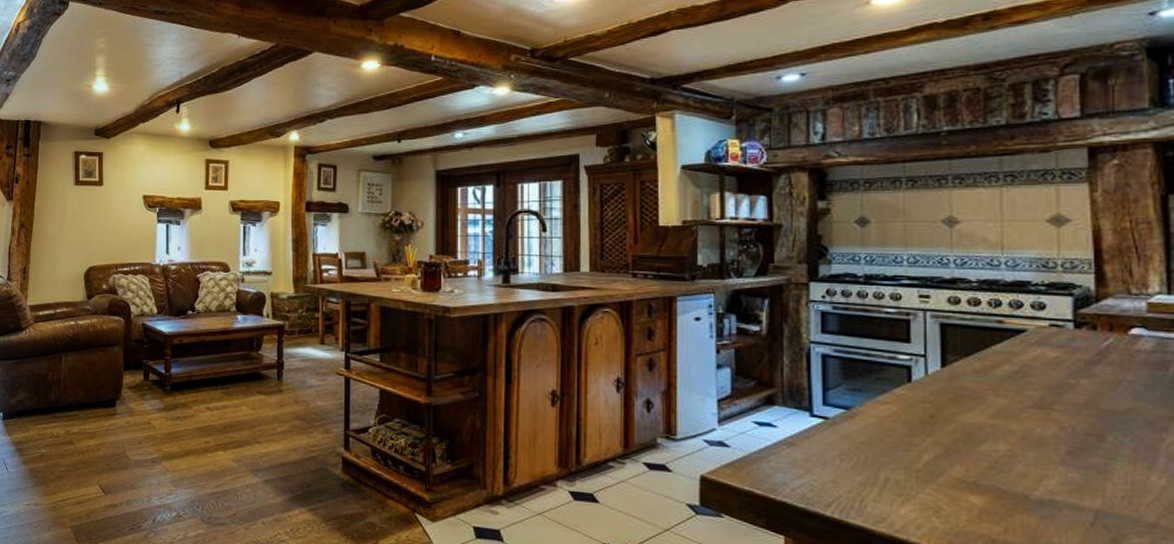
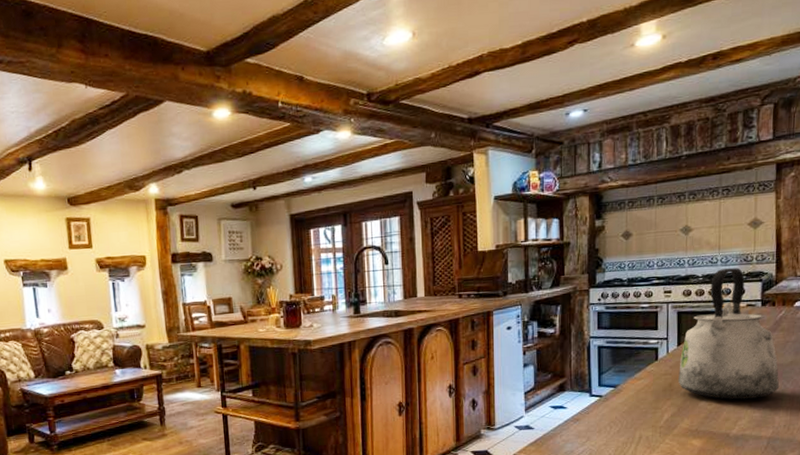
kettle: none [944,274,1111,453] -> present [678,268,780,400]

